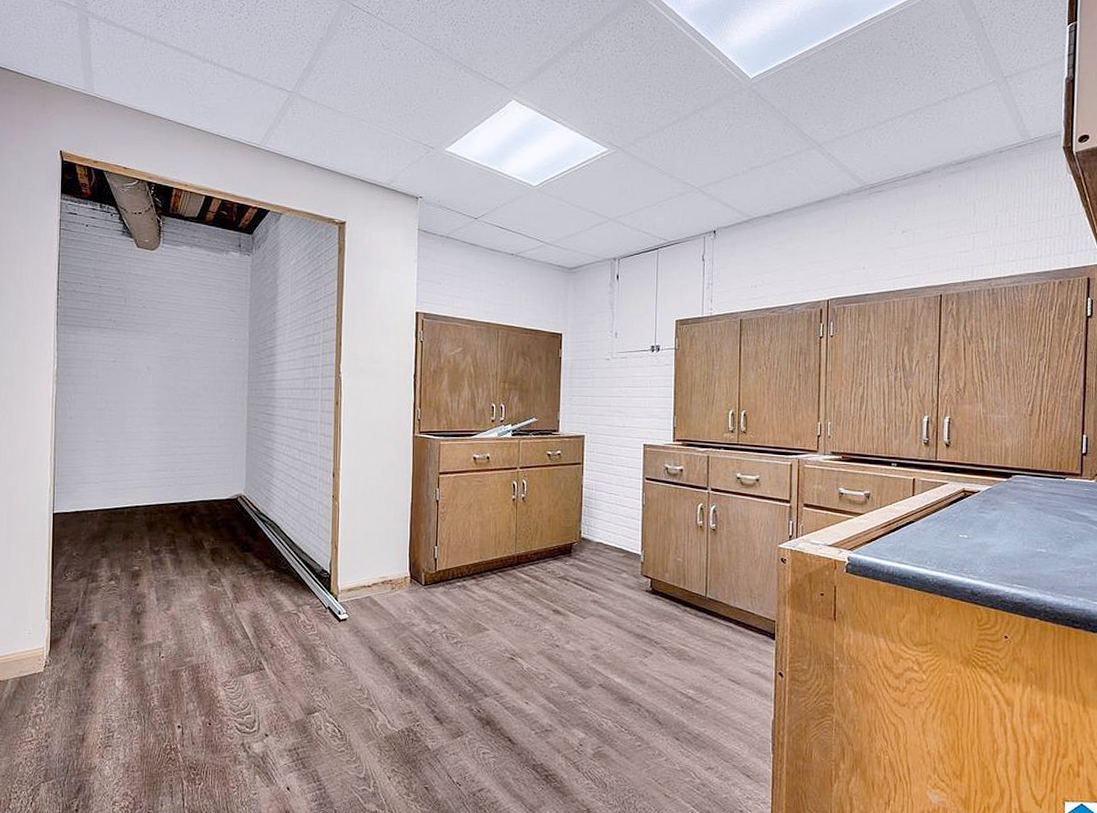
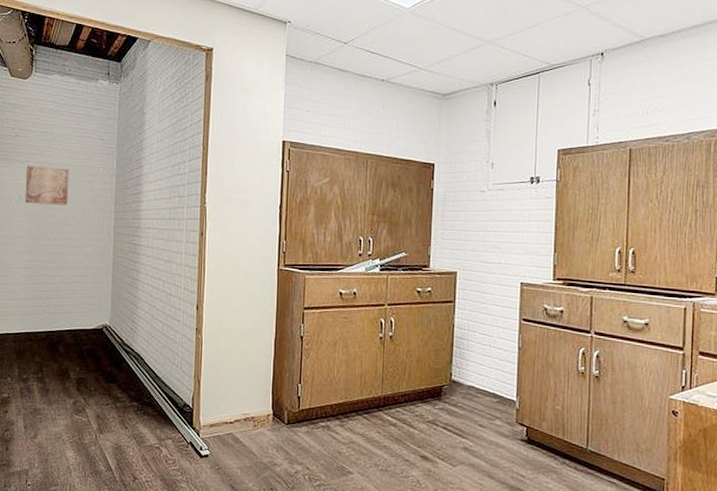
wall art: none [154,336,201,376] -> present [25,165,70,205]

